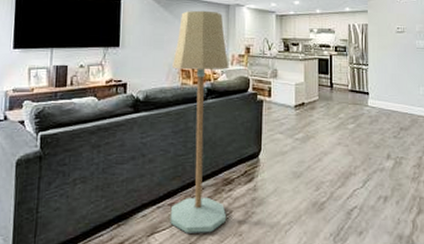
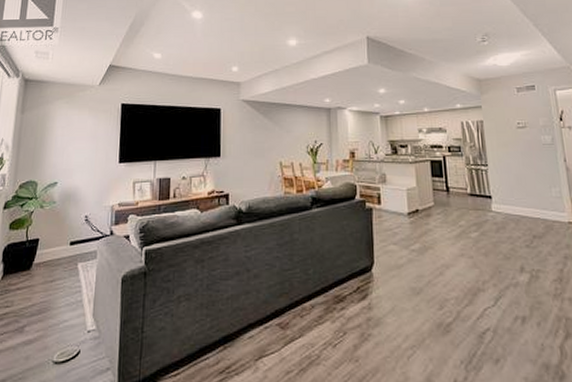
floor lamp: present [170,10,229,233] -> none [275,115,341,358]

